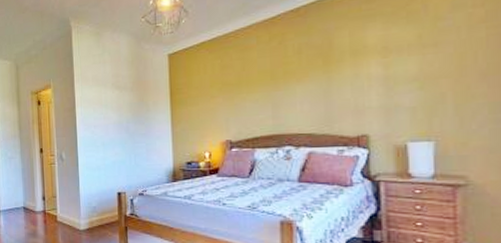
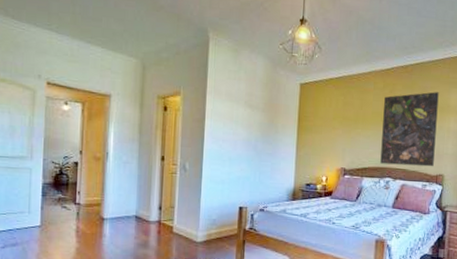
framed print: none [272,32,352,130] -> present [380,92,439,167]

